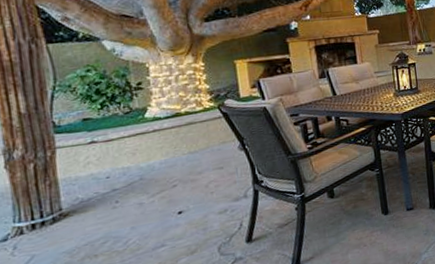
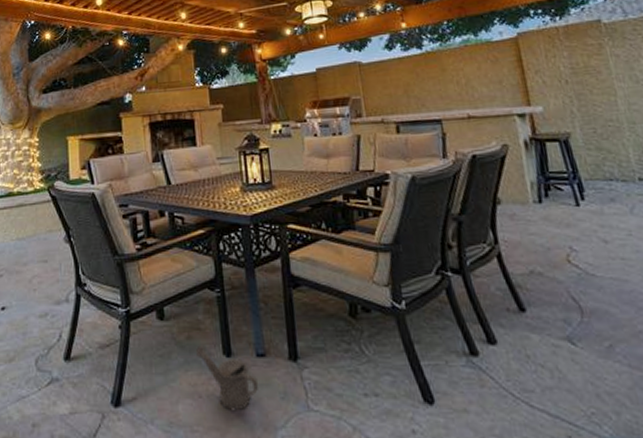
watering can: none [361,210,408,250] -> present [196,345,258,412]

